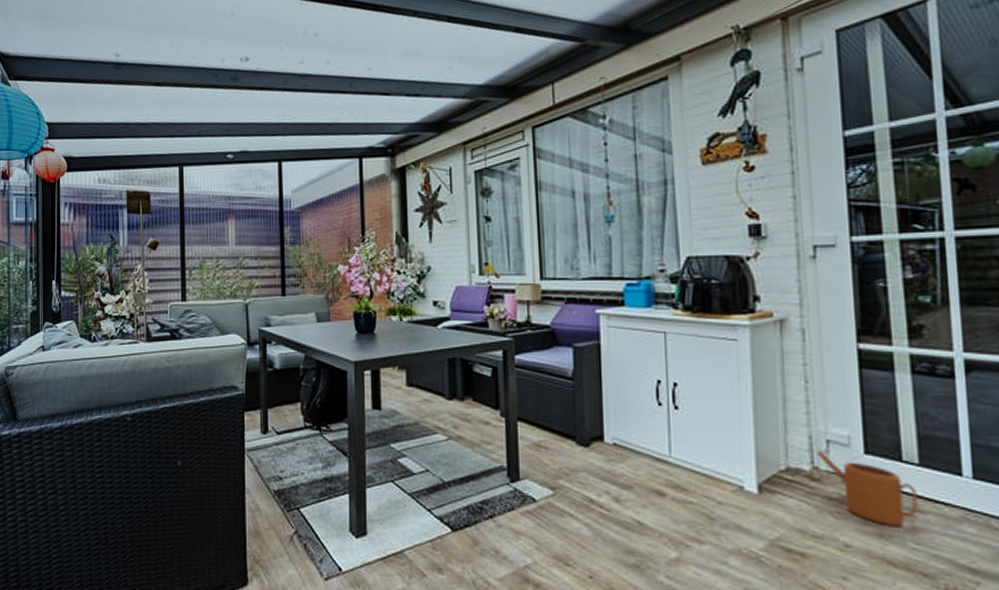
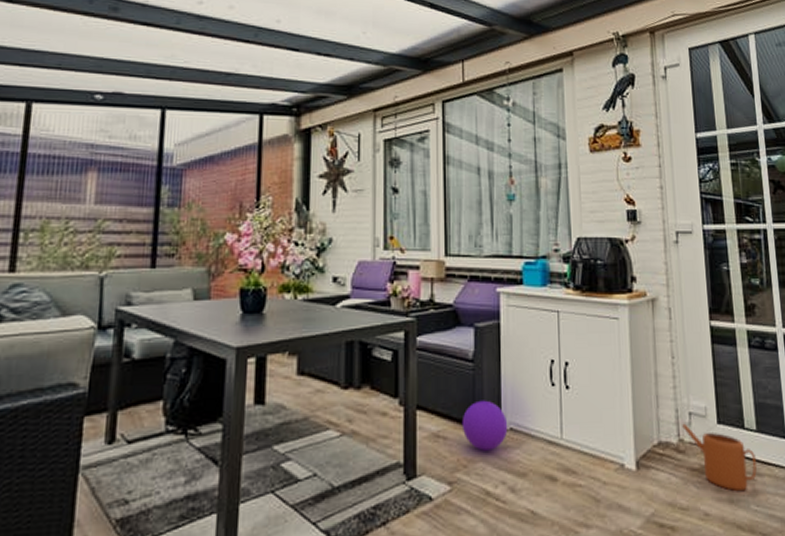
ball: none [562,415,611,462] -> present [461,400,508,451]

